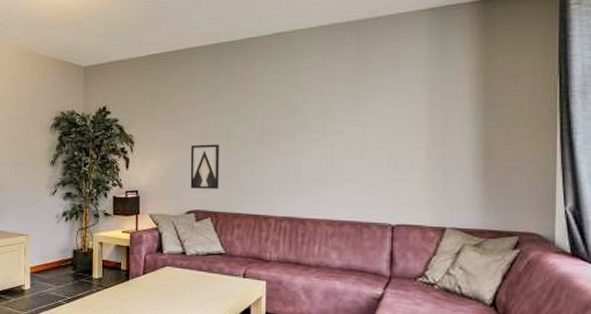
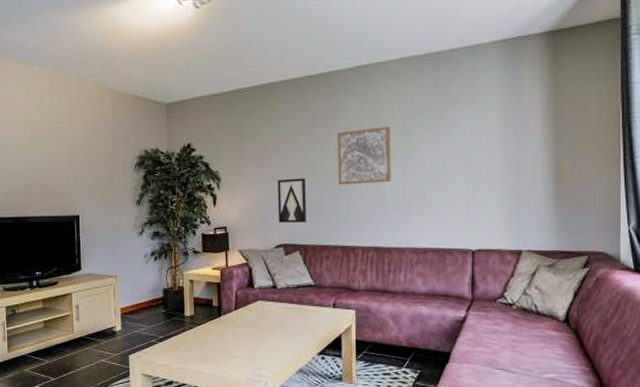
wall art: none [253,95,309,153] -> present [338,127,391,186]

